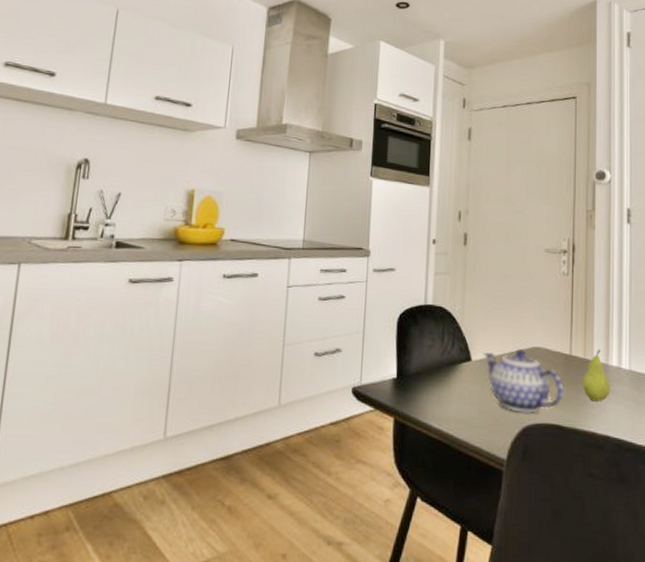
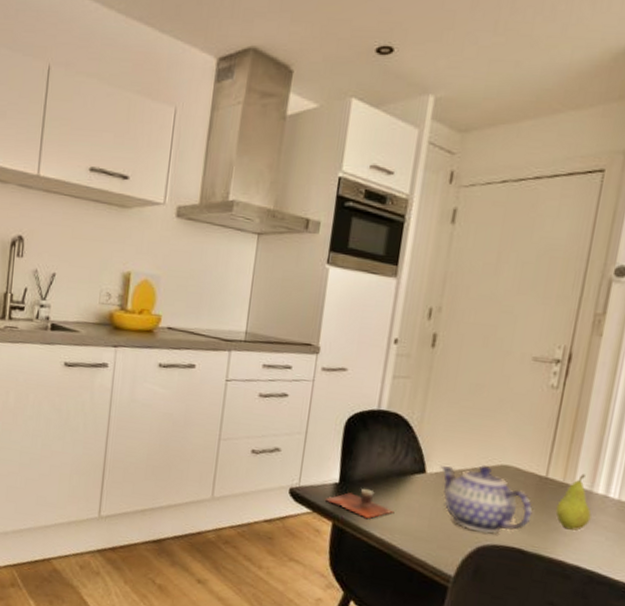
cup: none [385,380,448,411] -> present [324,488,395,519]

